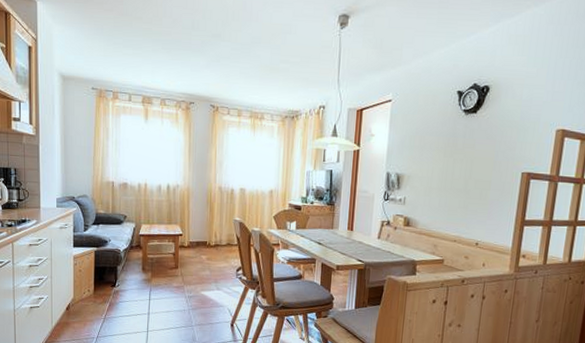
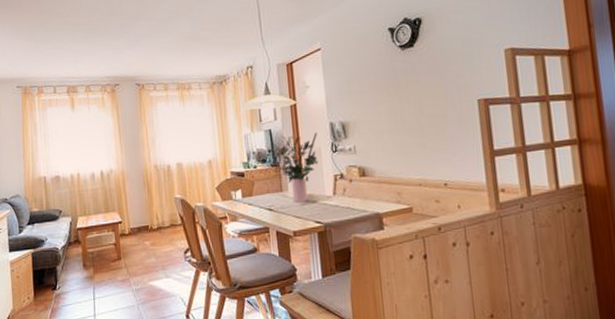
bouquet: none [333,178,374,241] -> present [276,132,318,202]

